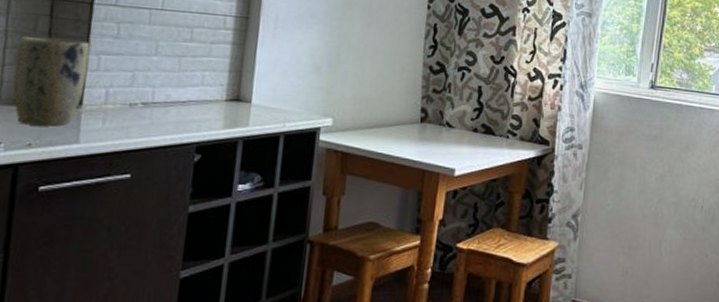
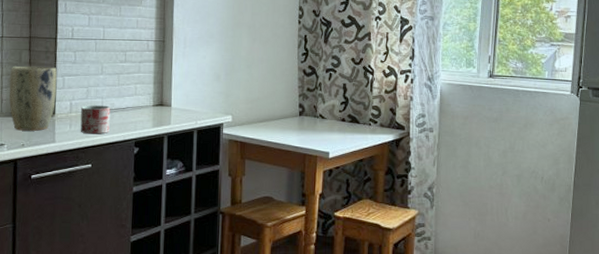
mug: none [117,95,165,134] -> present [80,105,111,134]

